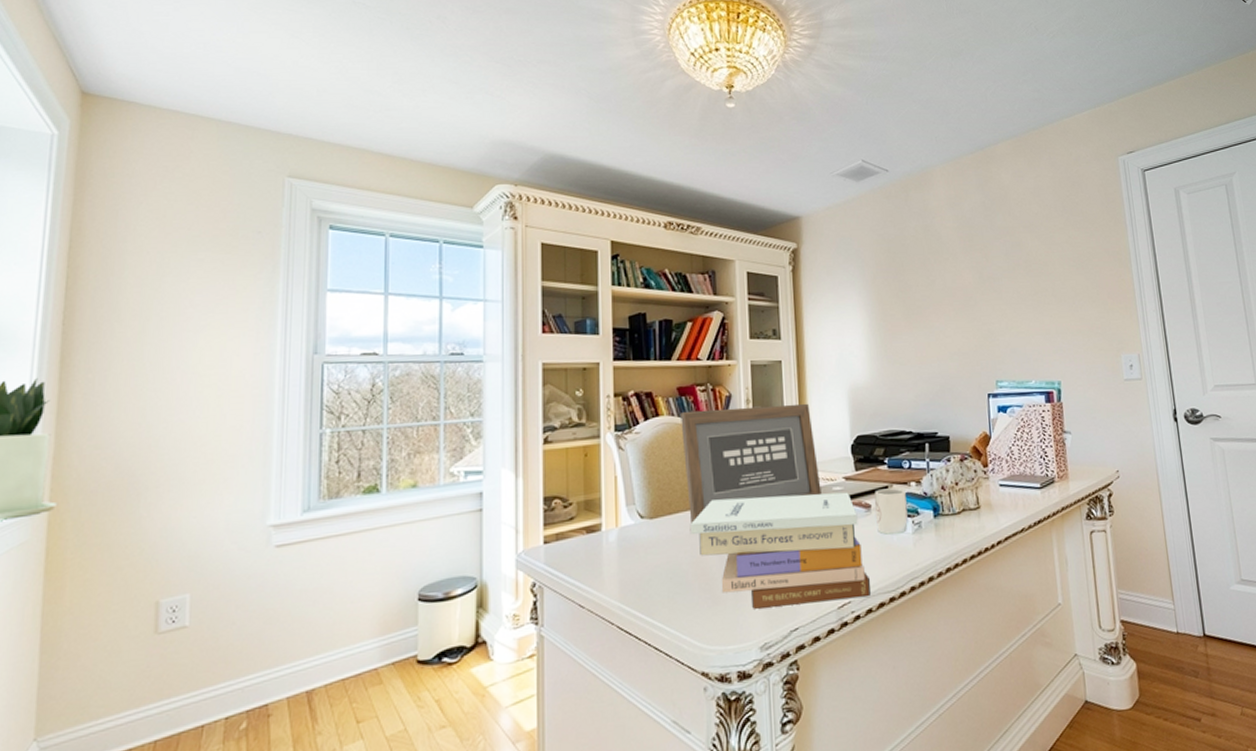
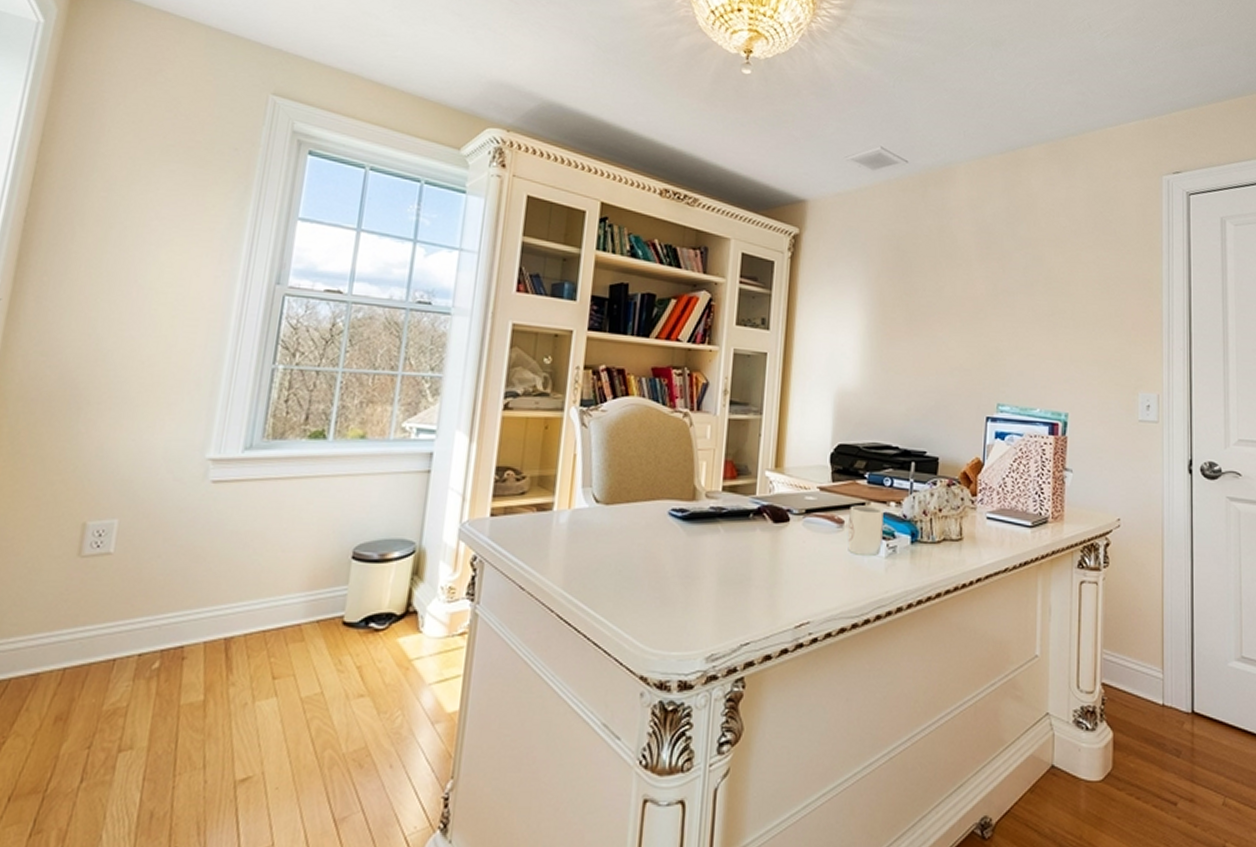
picture frame: present [681,403,822,523] -> none [648,394,793,515]
books: present [689,492,871,609] -> none [646,493,833,620]

